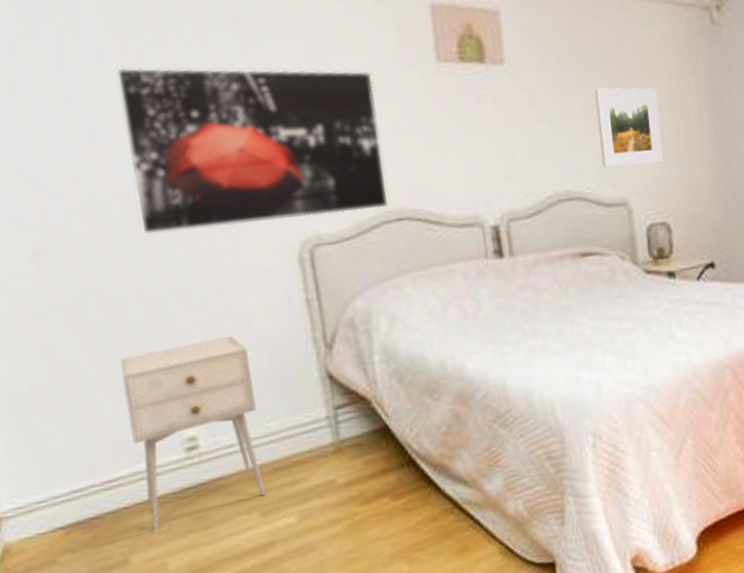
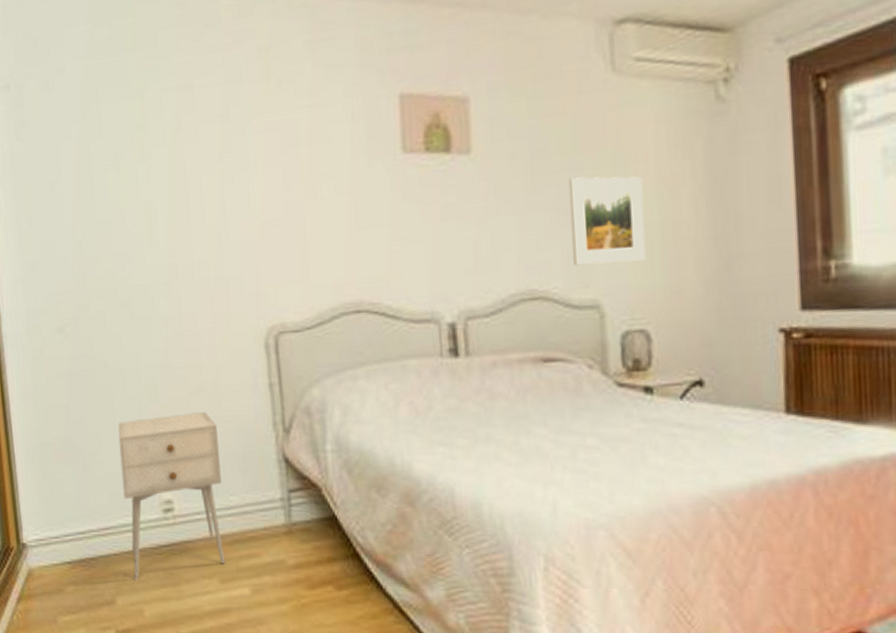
wall art: present [117,68,387,234] -> none [129,164,347,313]

